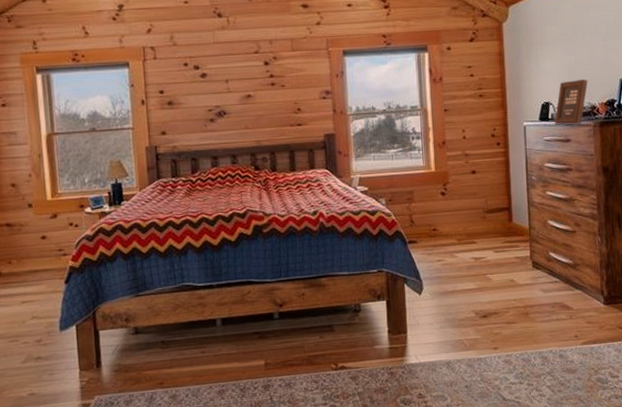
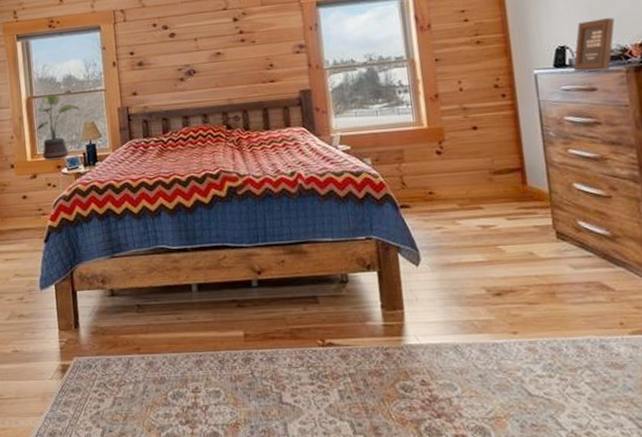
potted plant: none [54,131,105,200] -> present [33,94,80,161]

